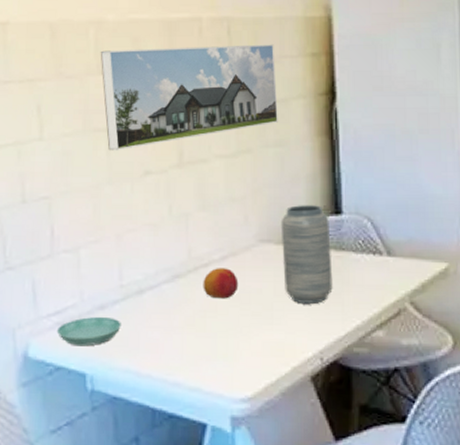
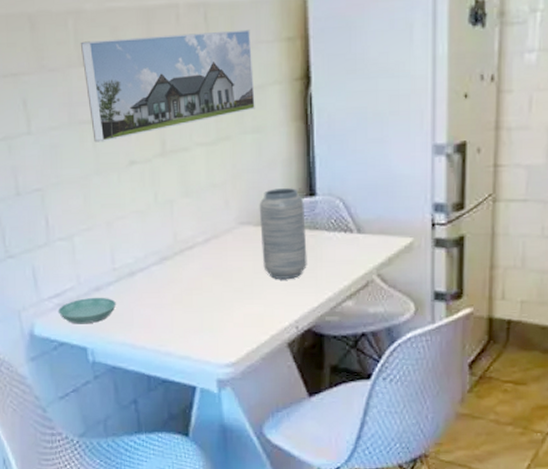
fruit: present [203,268,239,299] -> none [188,249,221,278]

